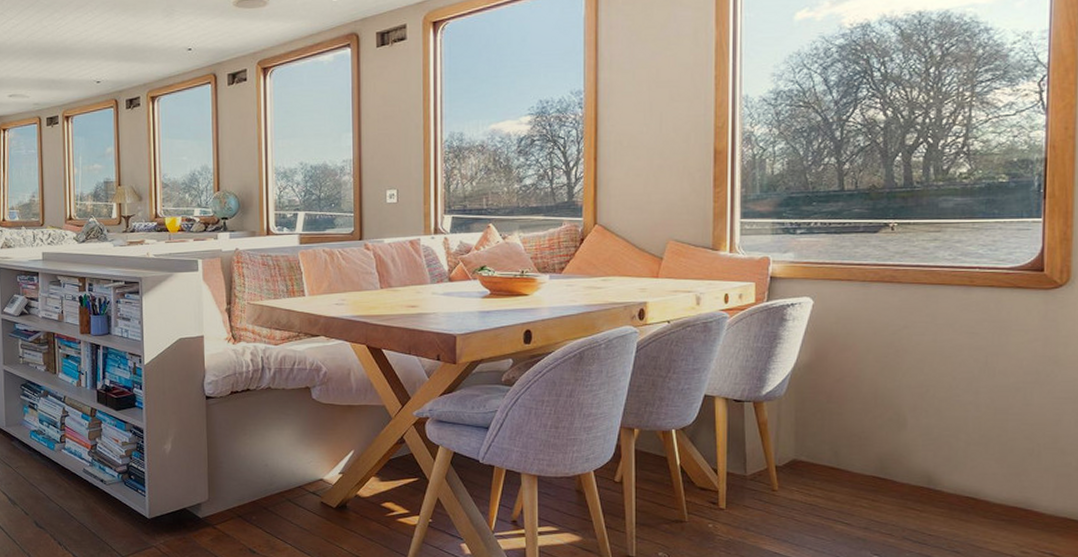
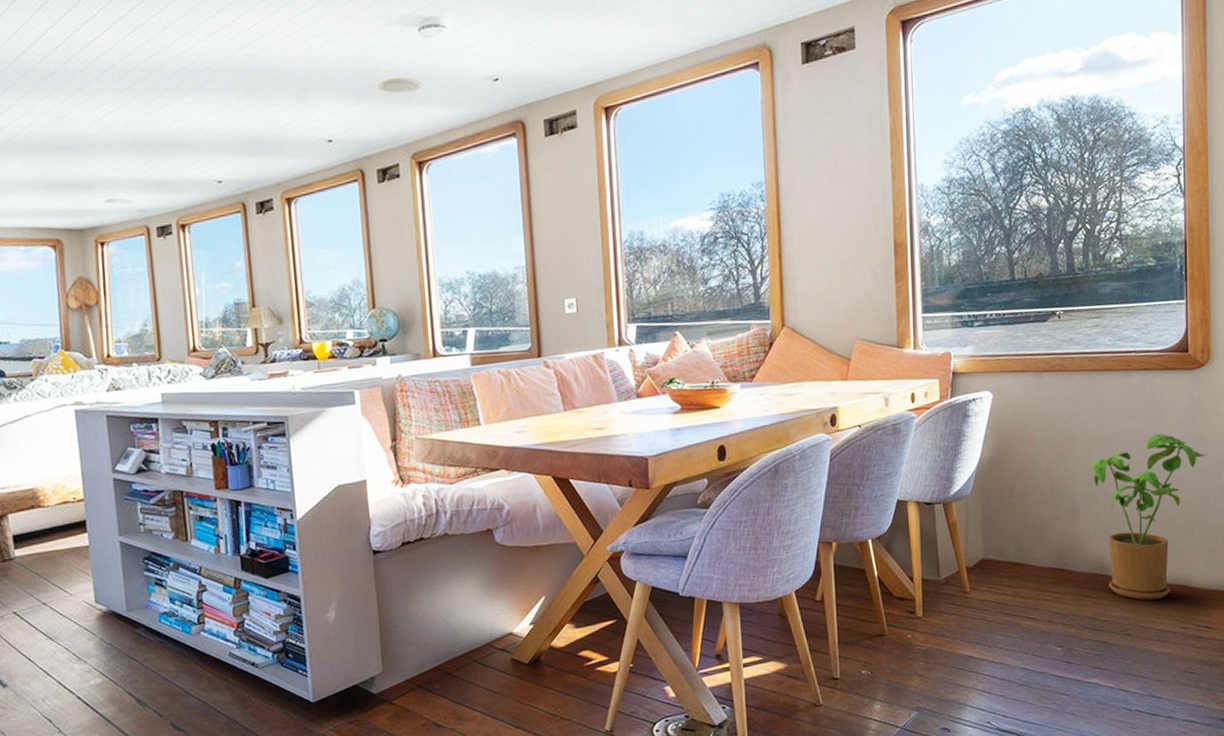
house plant: none [922,351,1062,520] -> present [1091,433,1208,600]

